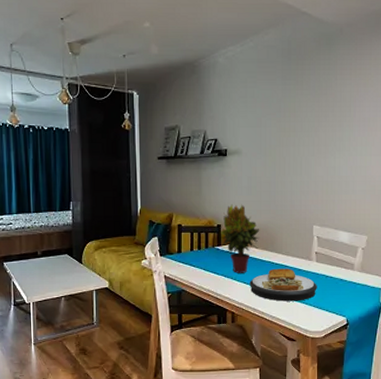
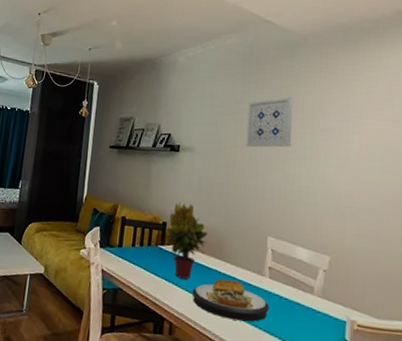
wall art: none [289,90,332,145] -> present [246,96,294,148]

